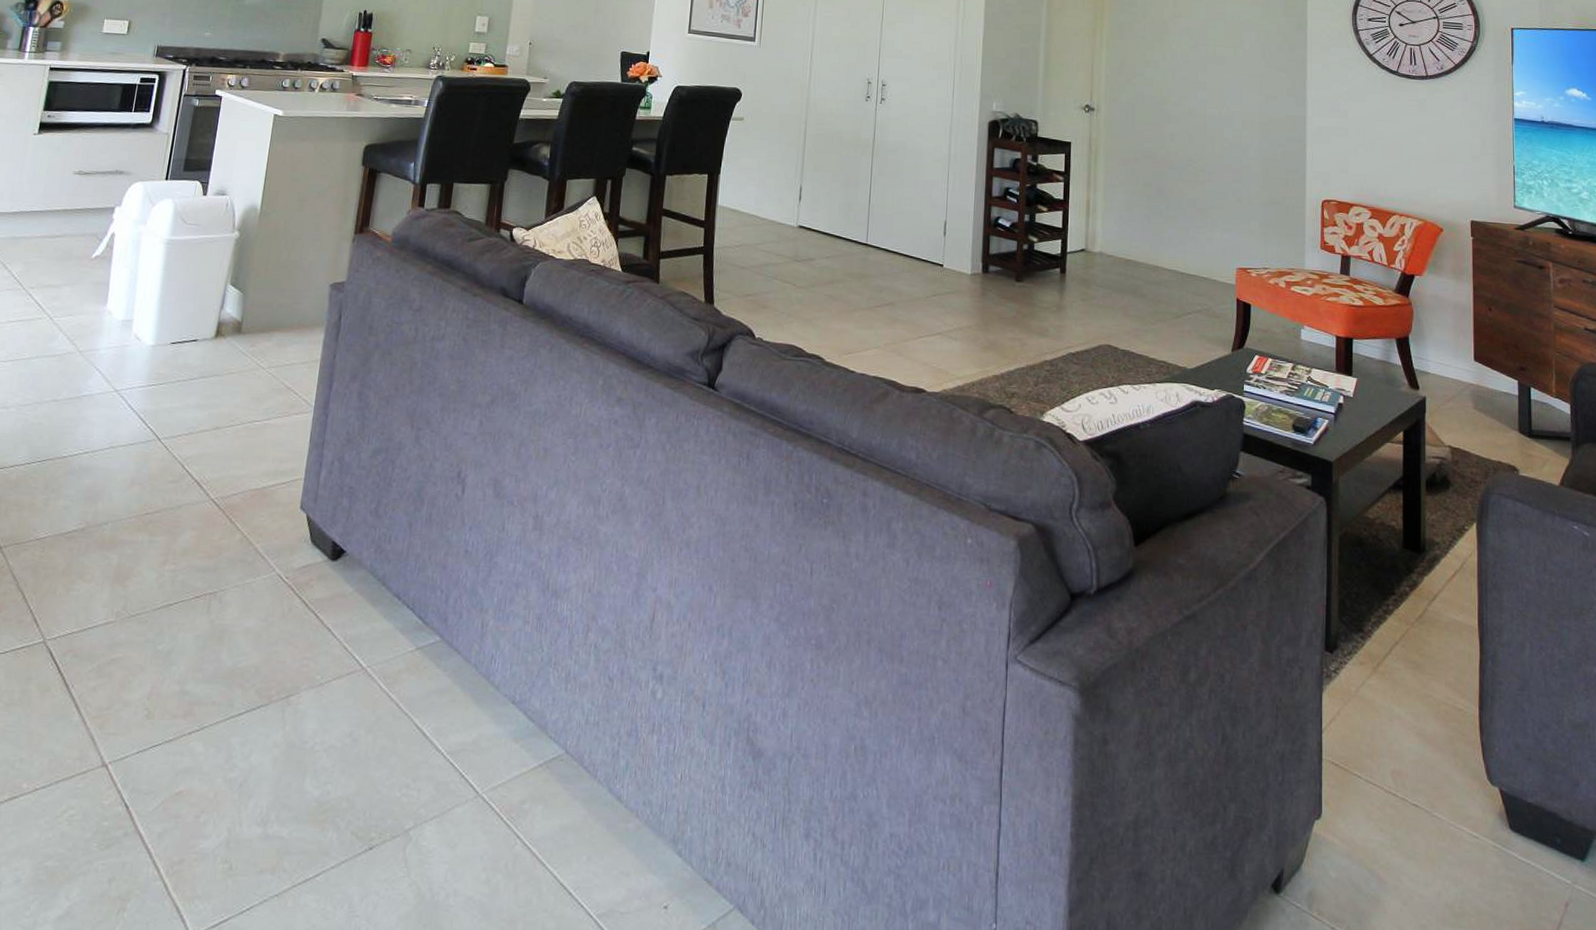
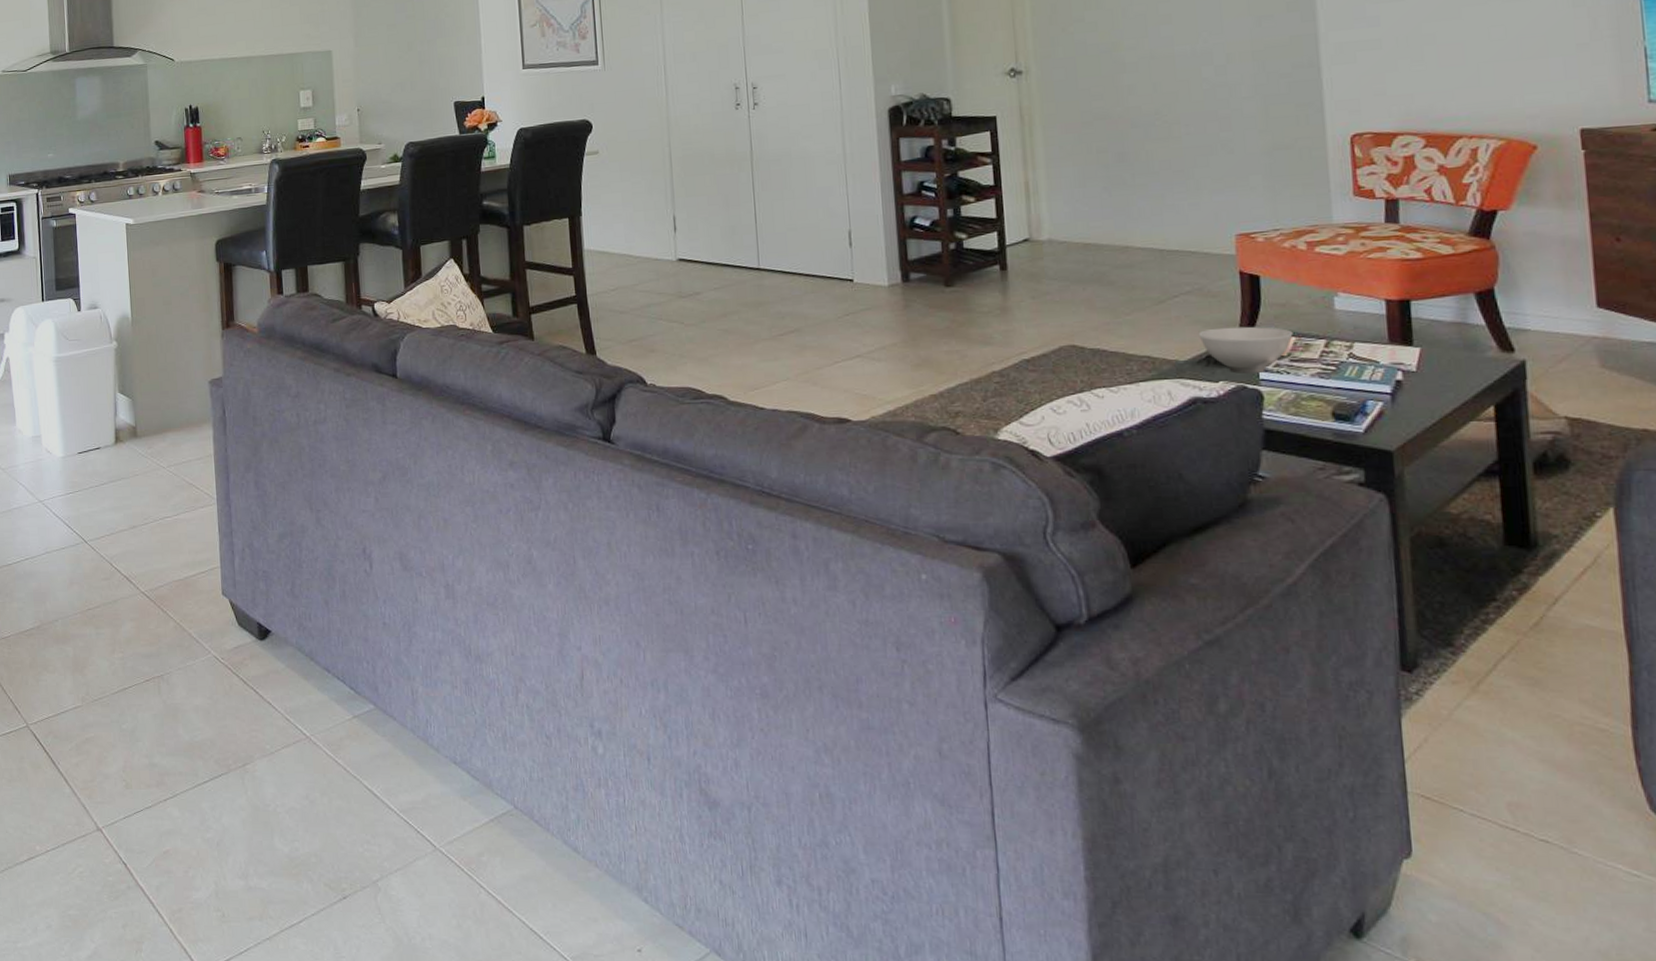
bowl: none [1203,344,1270,386] -> present [1198,326,1293,375]

